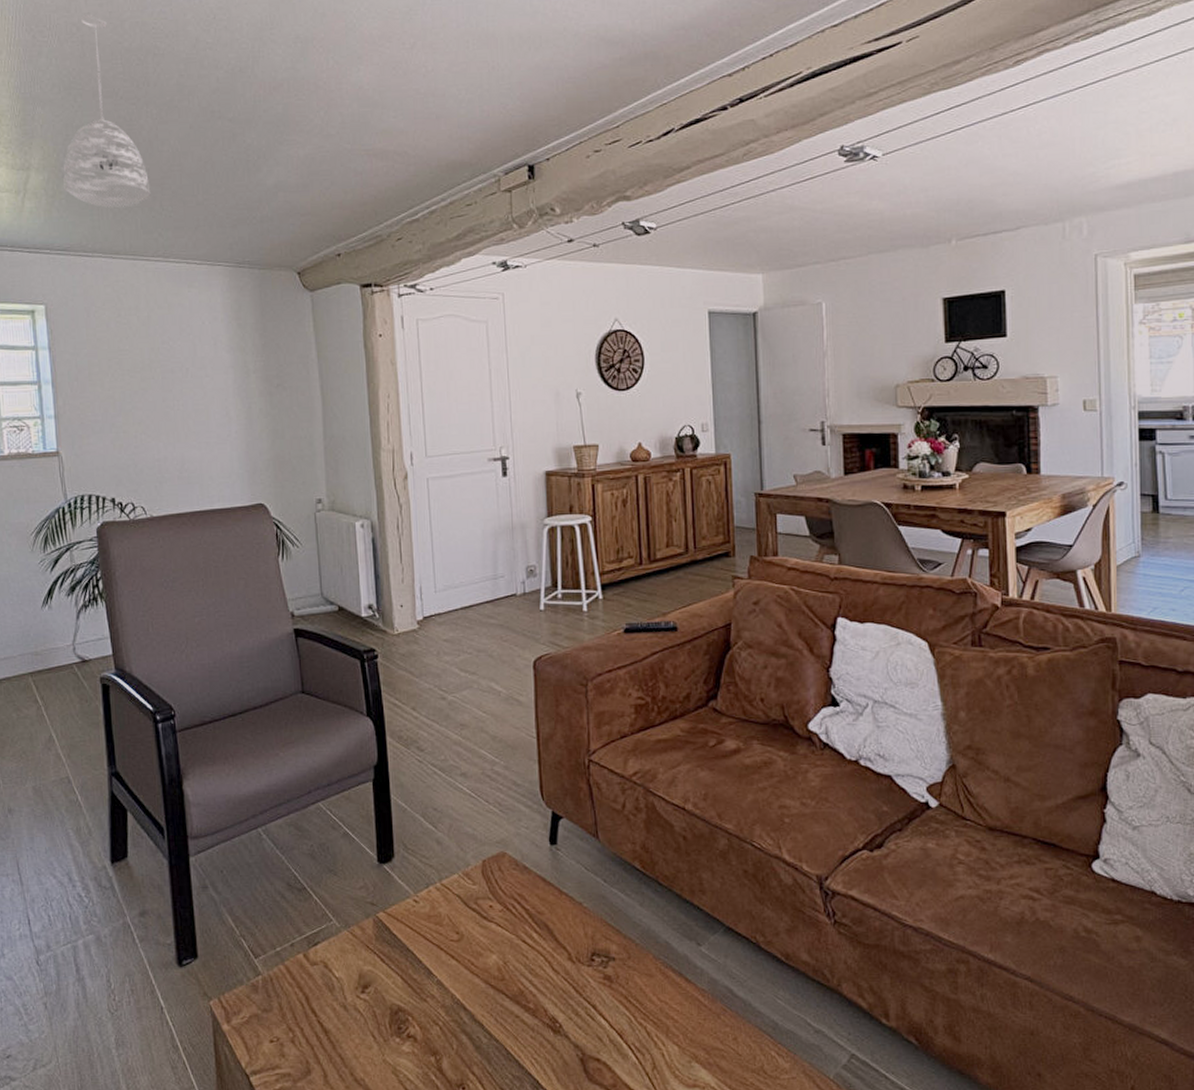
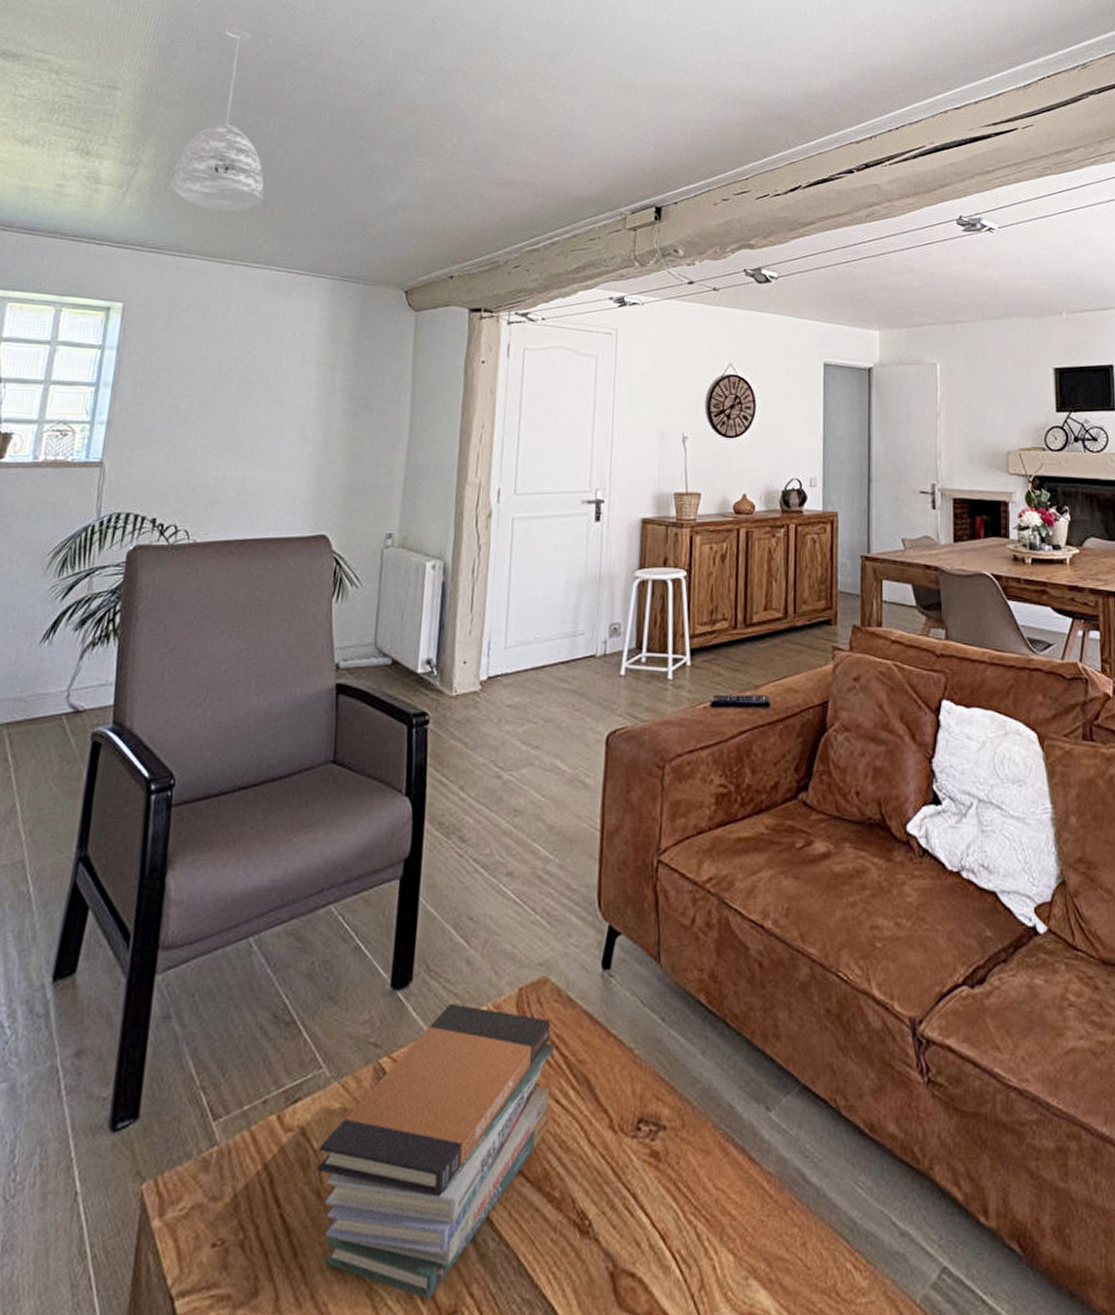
book stack: none [339,872,520,1076] -> present [317,1003,555,1299]

